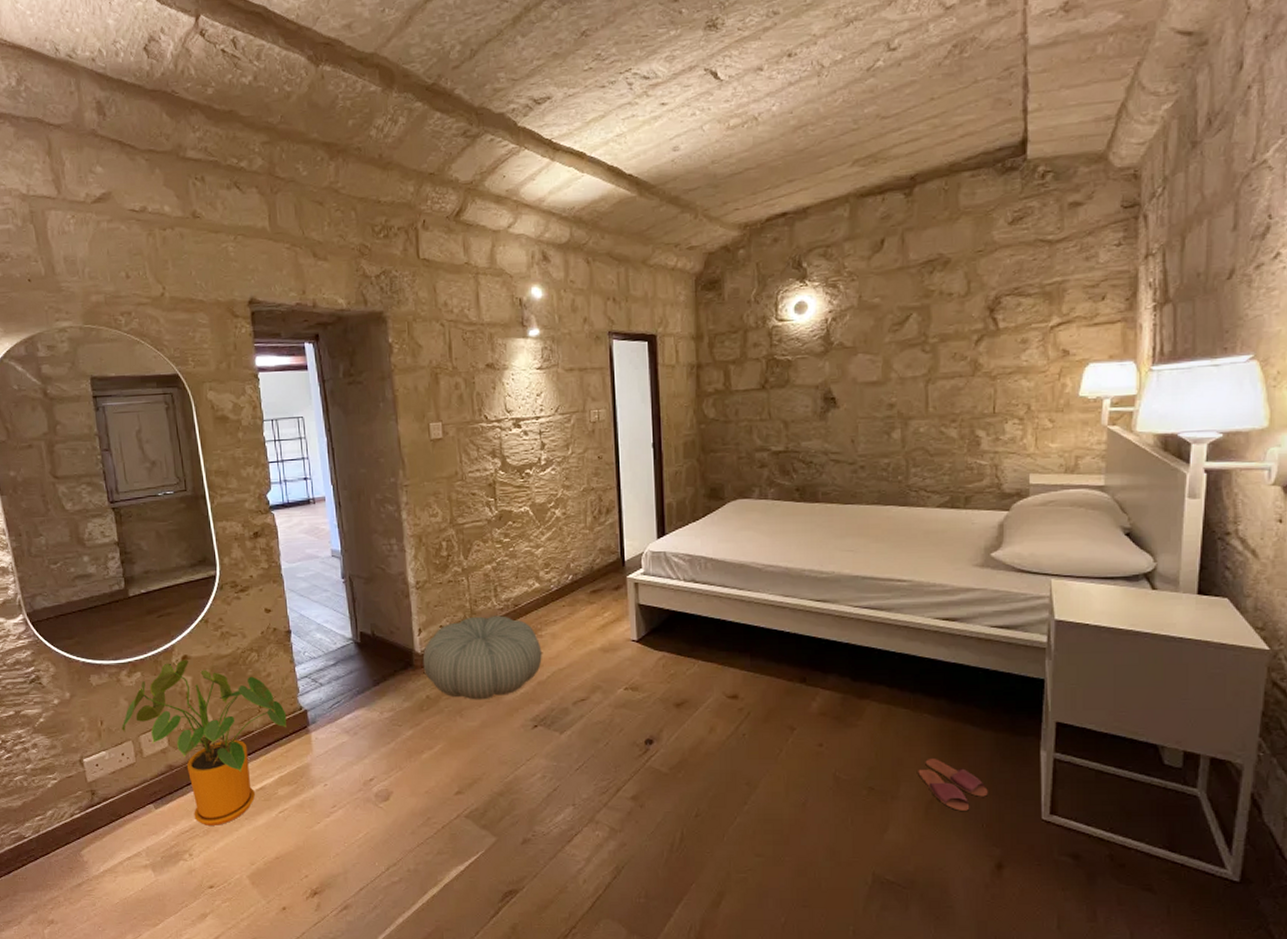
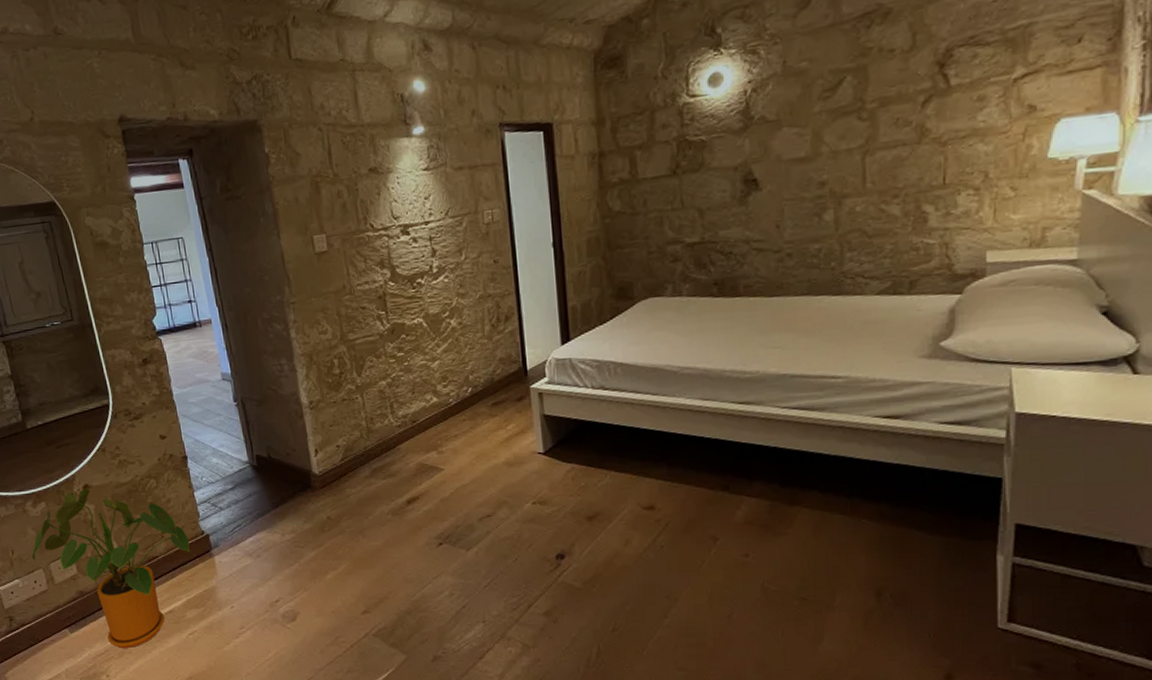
pouf: present [422,615,542,700] -> none [321,432,444,520]
slippers: present [918,757,988,812] -> none [856,565,936,622]

